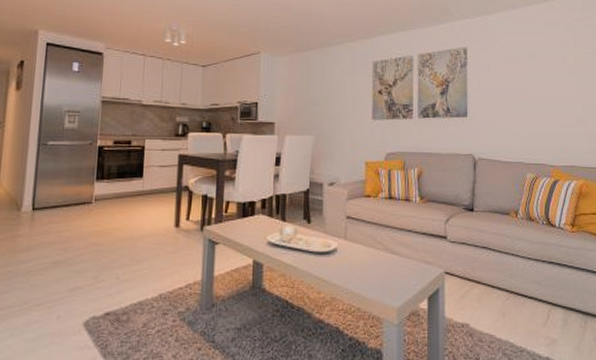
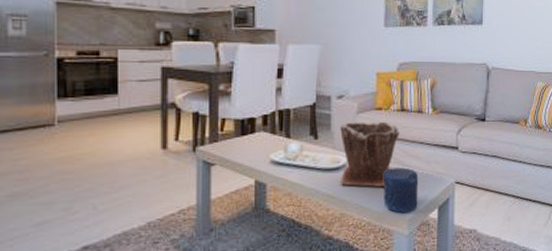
plant pot: none [331,208,388,272] -> present [340,121,400,187]
candle: none [373,255,407,300] -> present [384,167,419,213]

